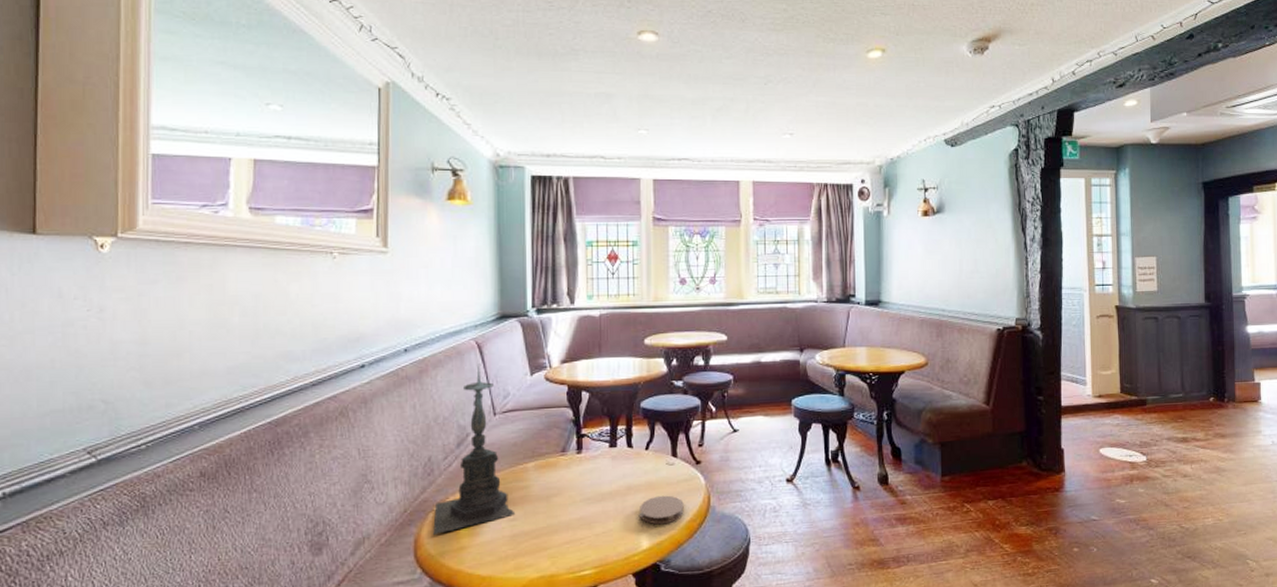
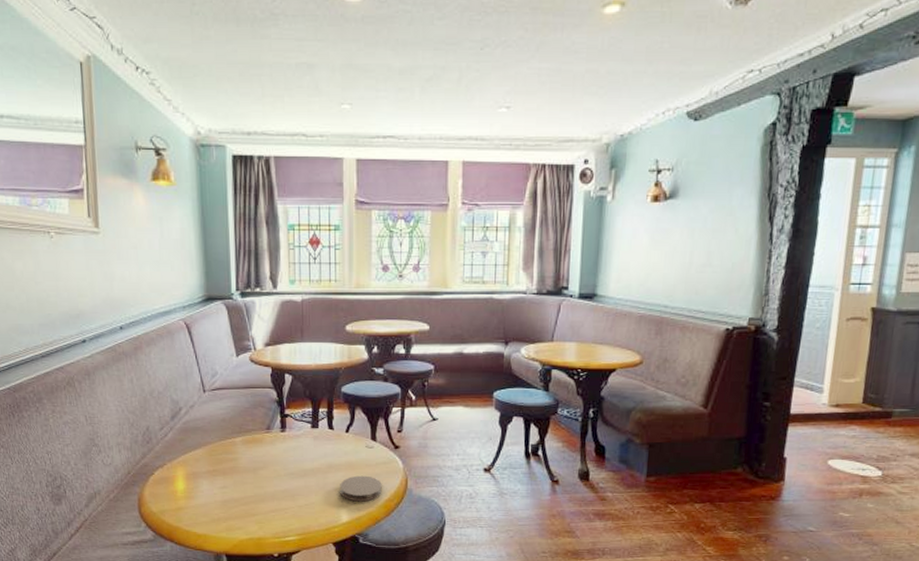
candle holder: present [433,363,516,536] -> none [153,343,226,496]

